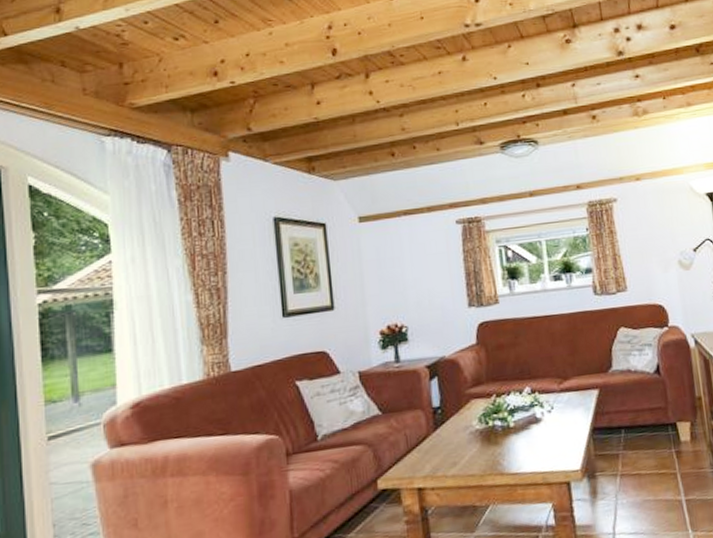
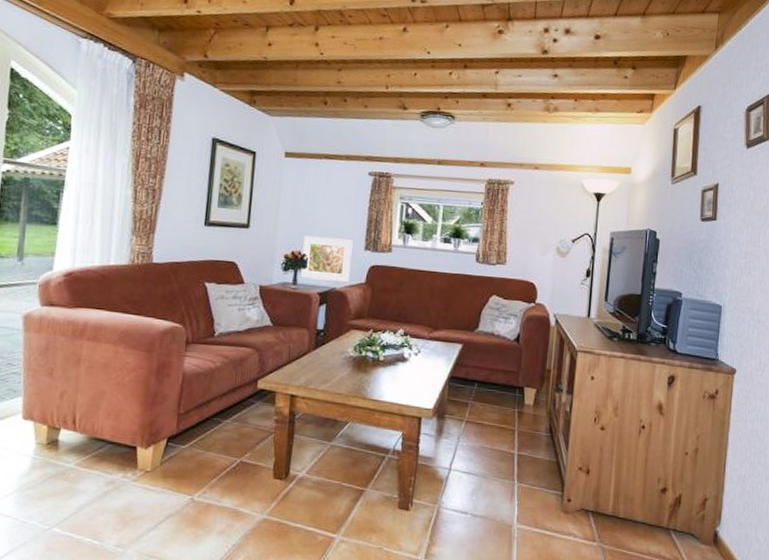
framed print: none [397,299,458,353] -> present [301,235,353,282]

